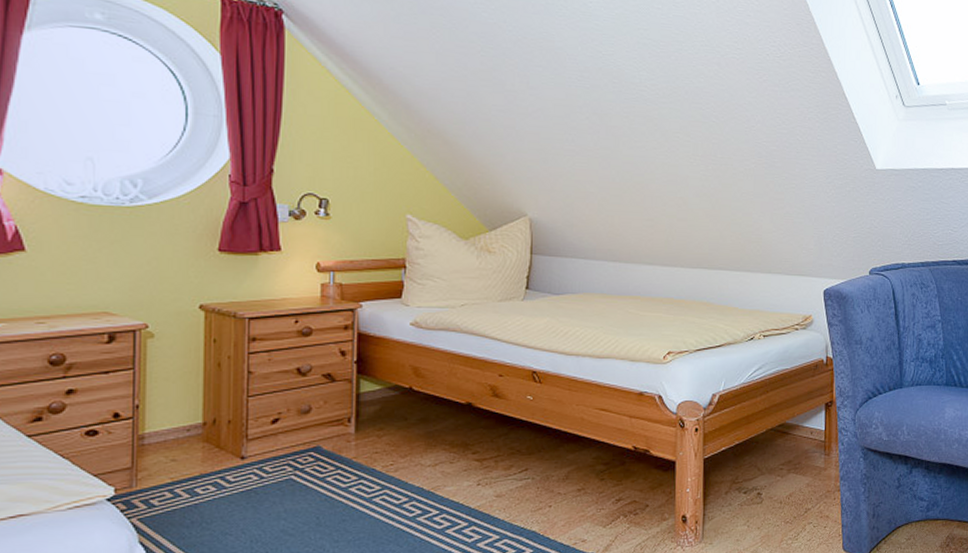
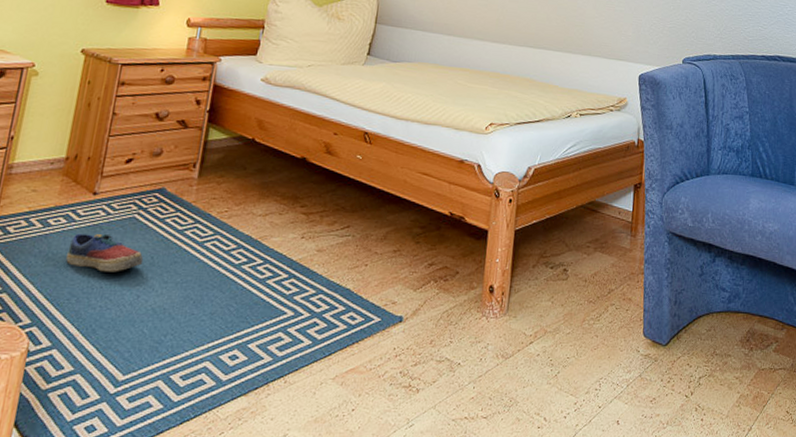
shoe: none [223,497,309,537] -> present [66,233,144,272]

